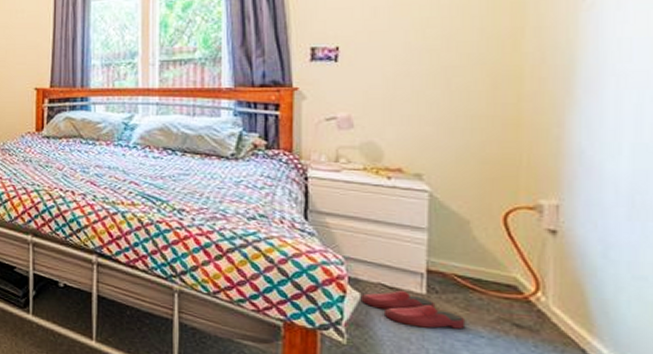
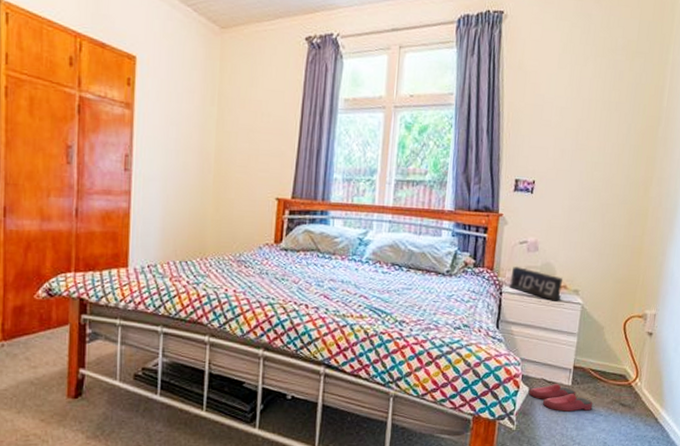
alarm clock: none [316,147,394,188] -> present [509,267,562,301]

